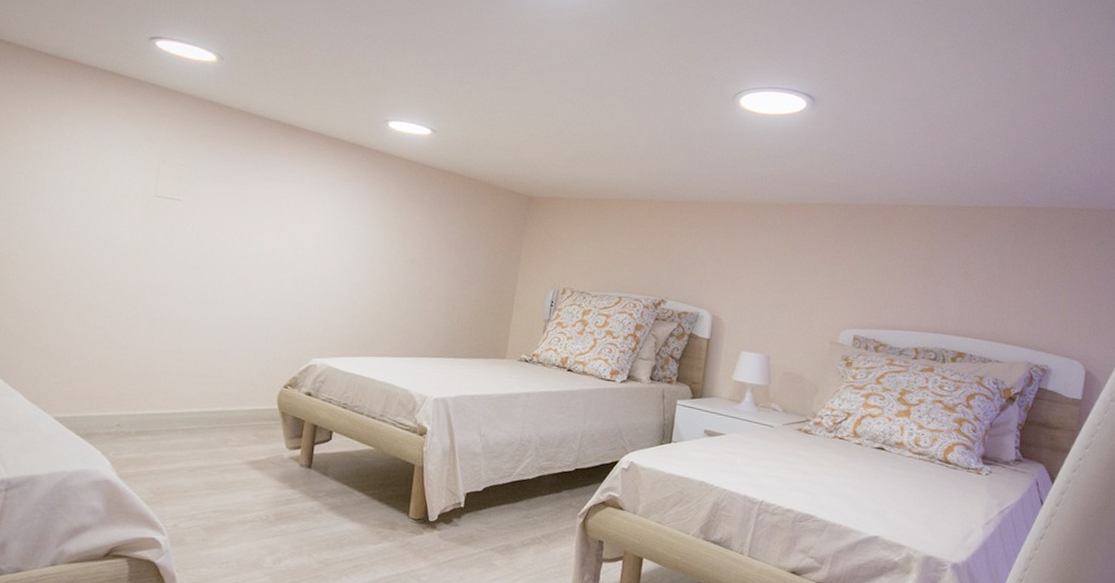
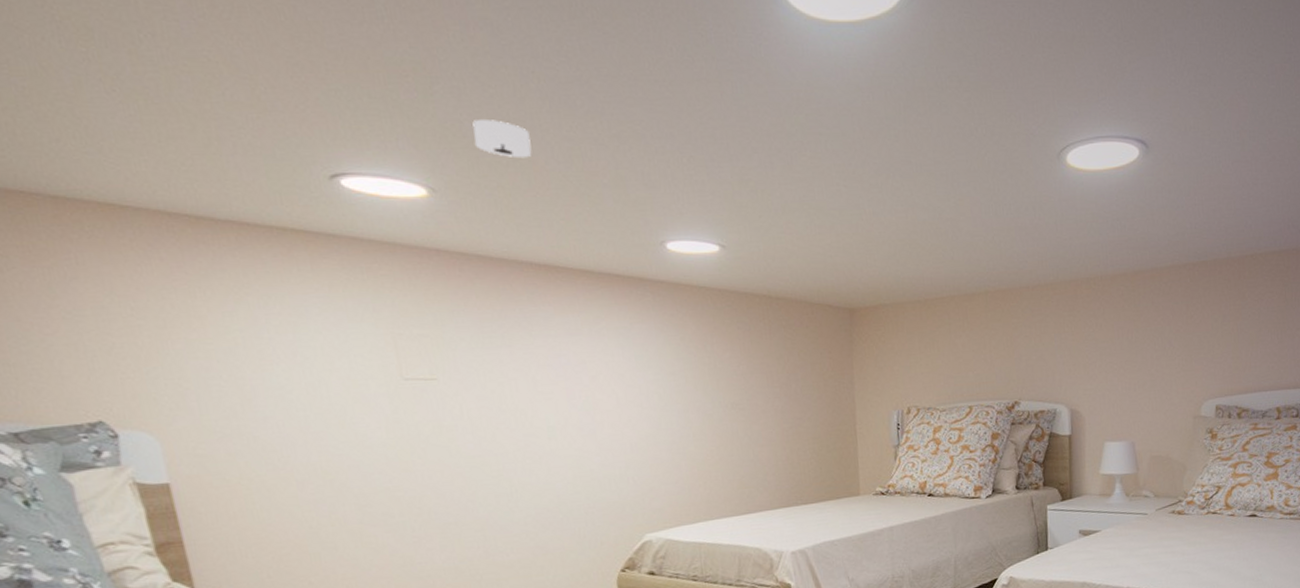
smoke detector: none [261,12,305,44] -> present [472,120,532,159]

